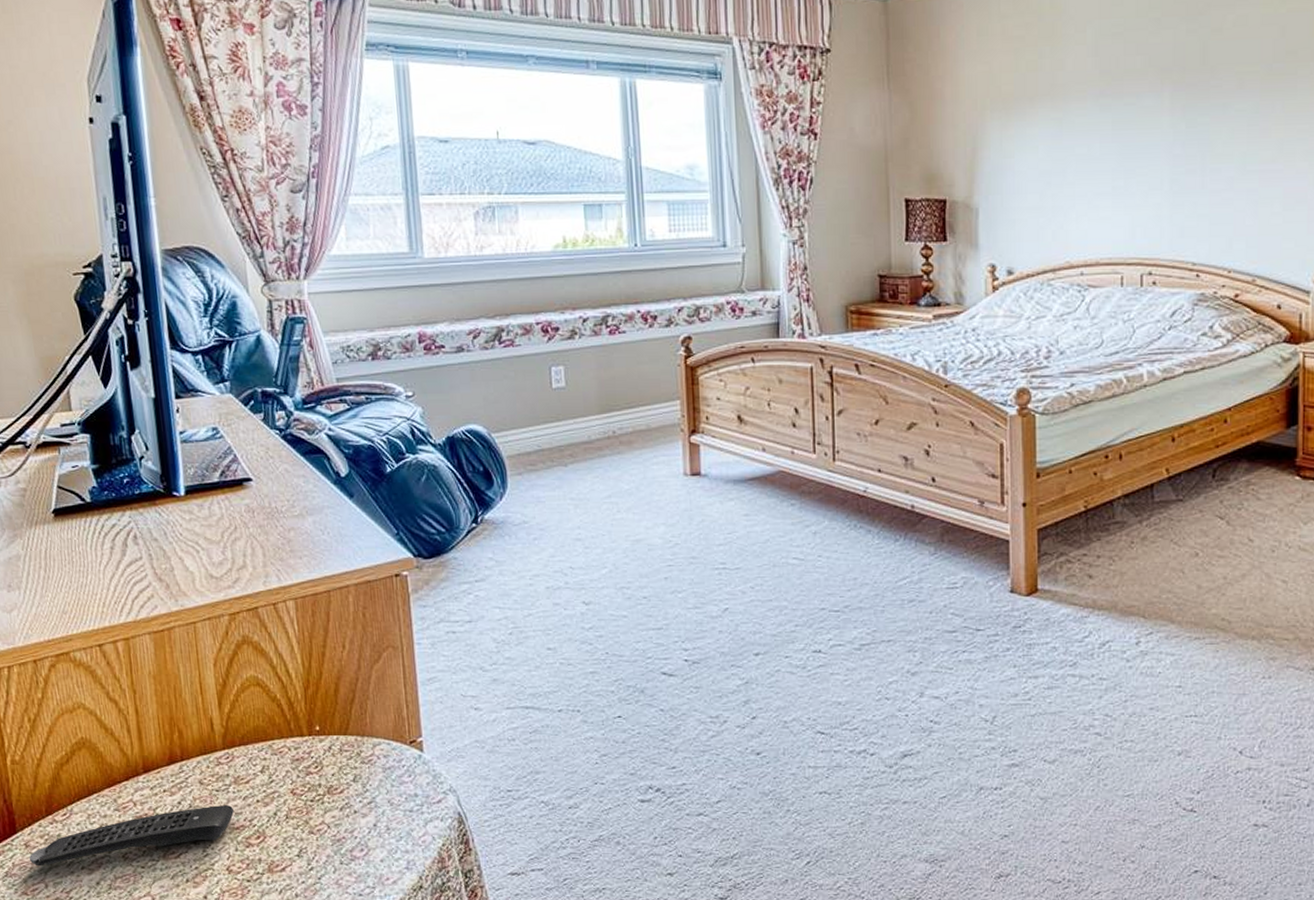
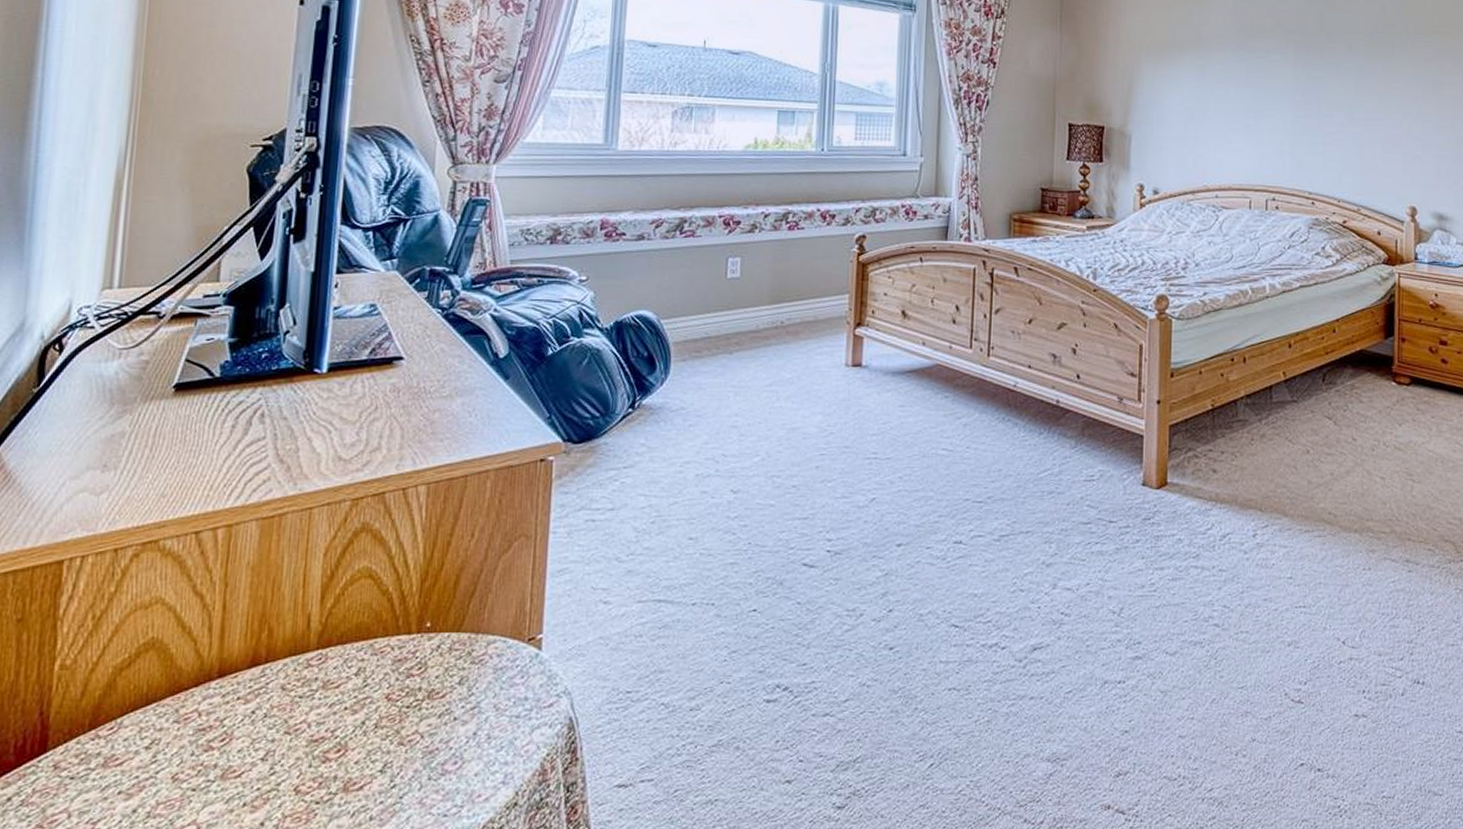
remote control: present [29,804,235,867] -> none [55,713,317,792]

